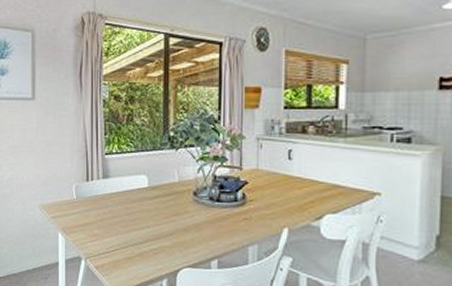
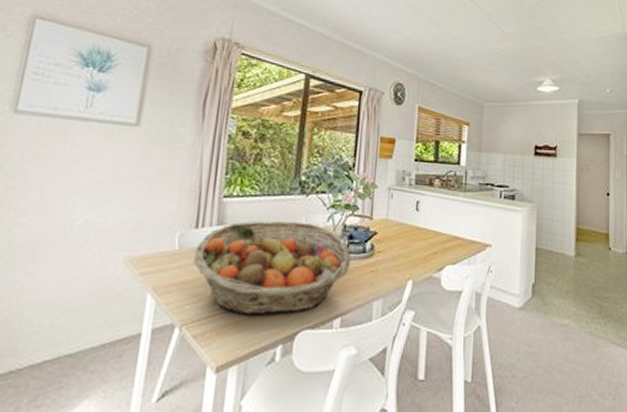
fruit basket: none [89,173,223,253] -> present [193,220,351,315]

